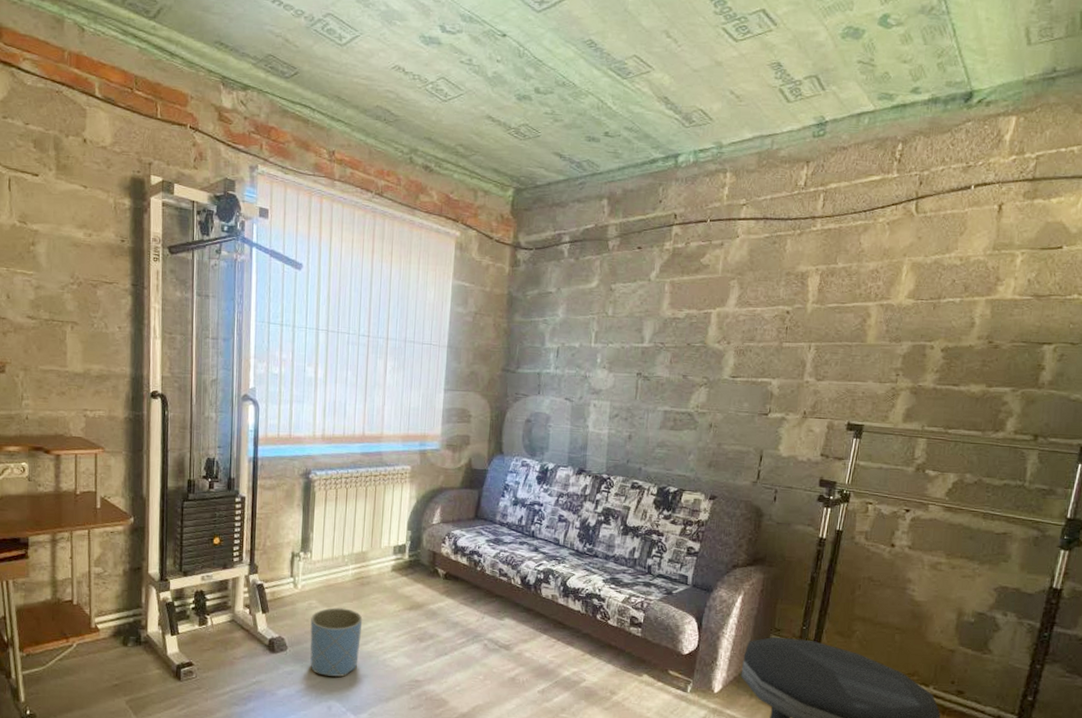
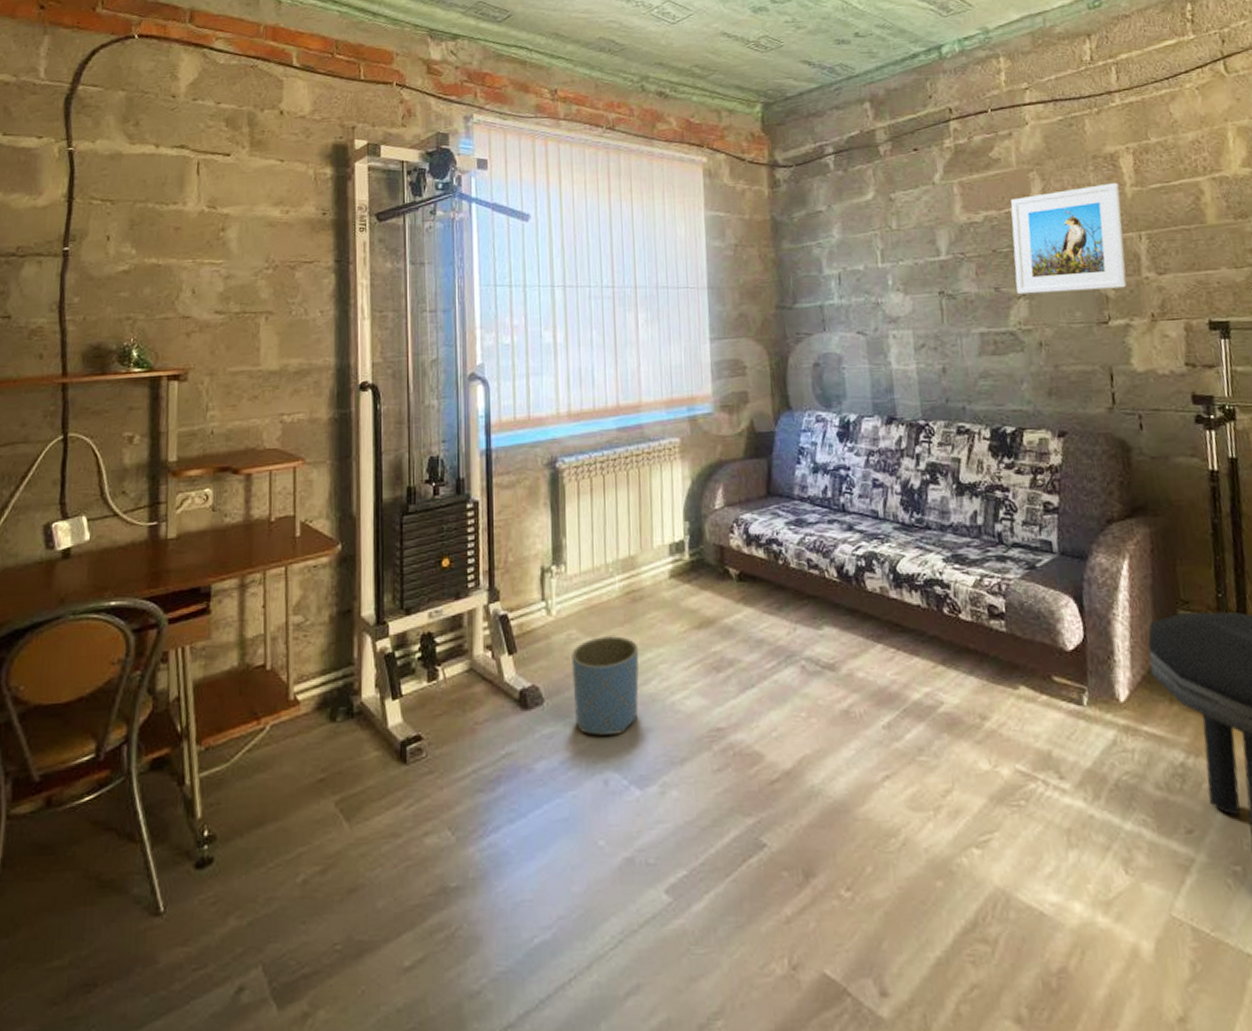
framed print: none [700,298,803,388] -> present [1010,182,1127,295]

